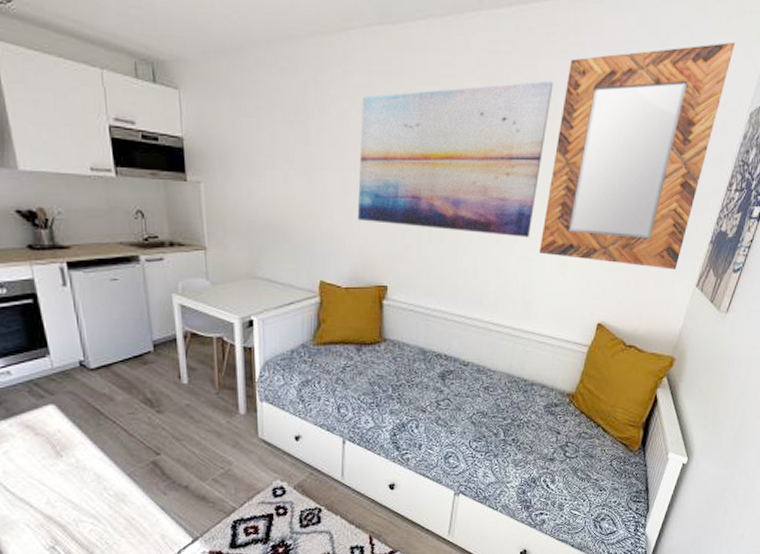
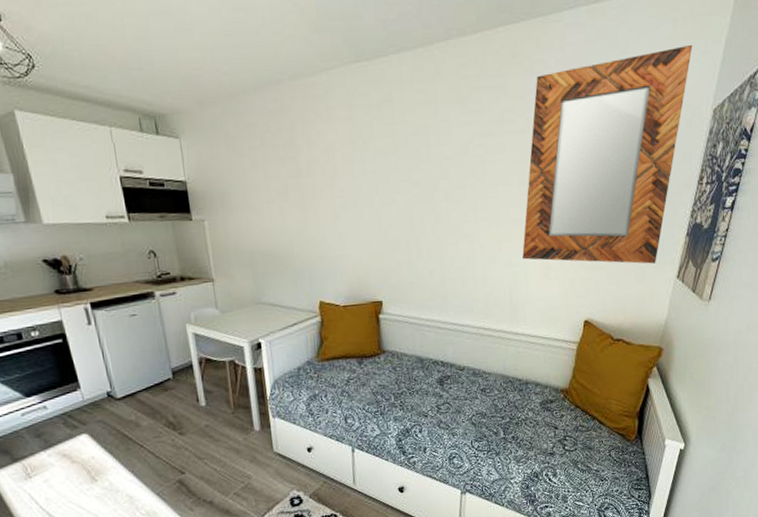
wall art: present [357,81,553,237] -> none [345,98,522,246]

